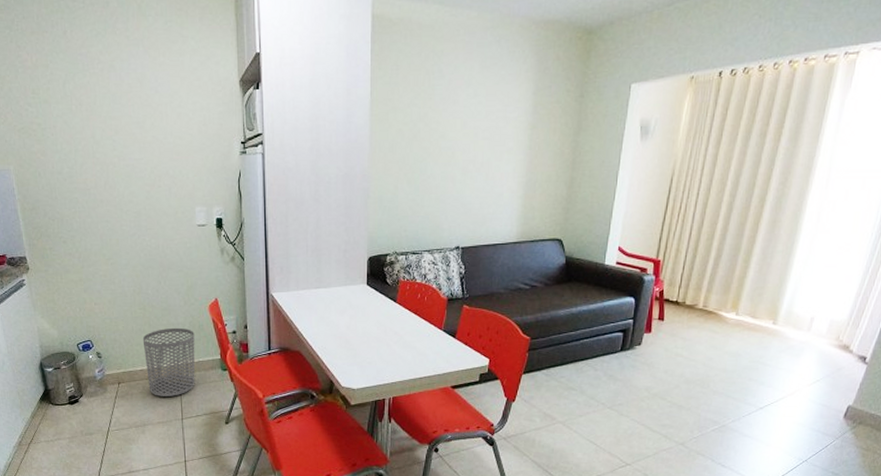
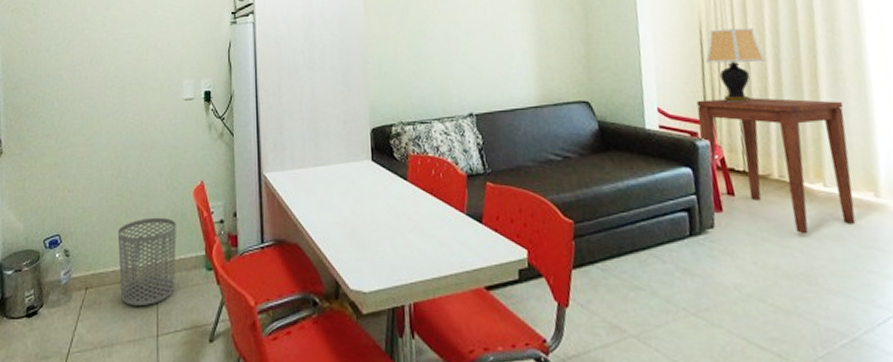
side table: none [647,241,773,351] -> present [696,97,856,235]
table lamp: none [669,177,720,245] -> present [705,27,765,103]

